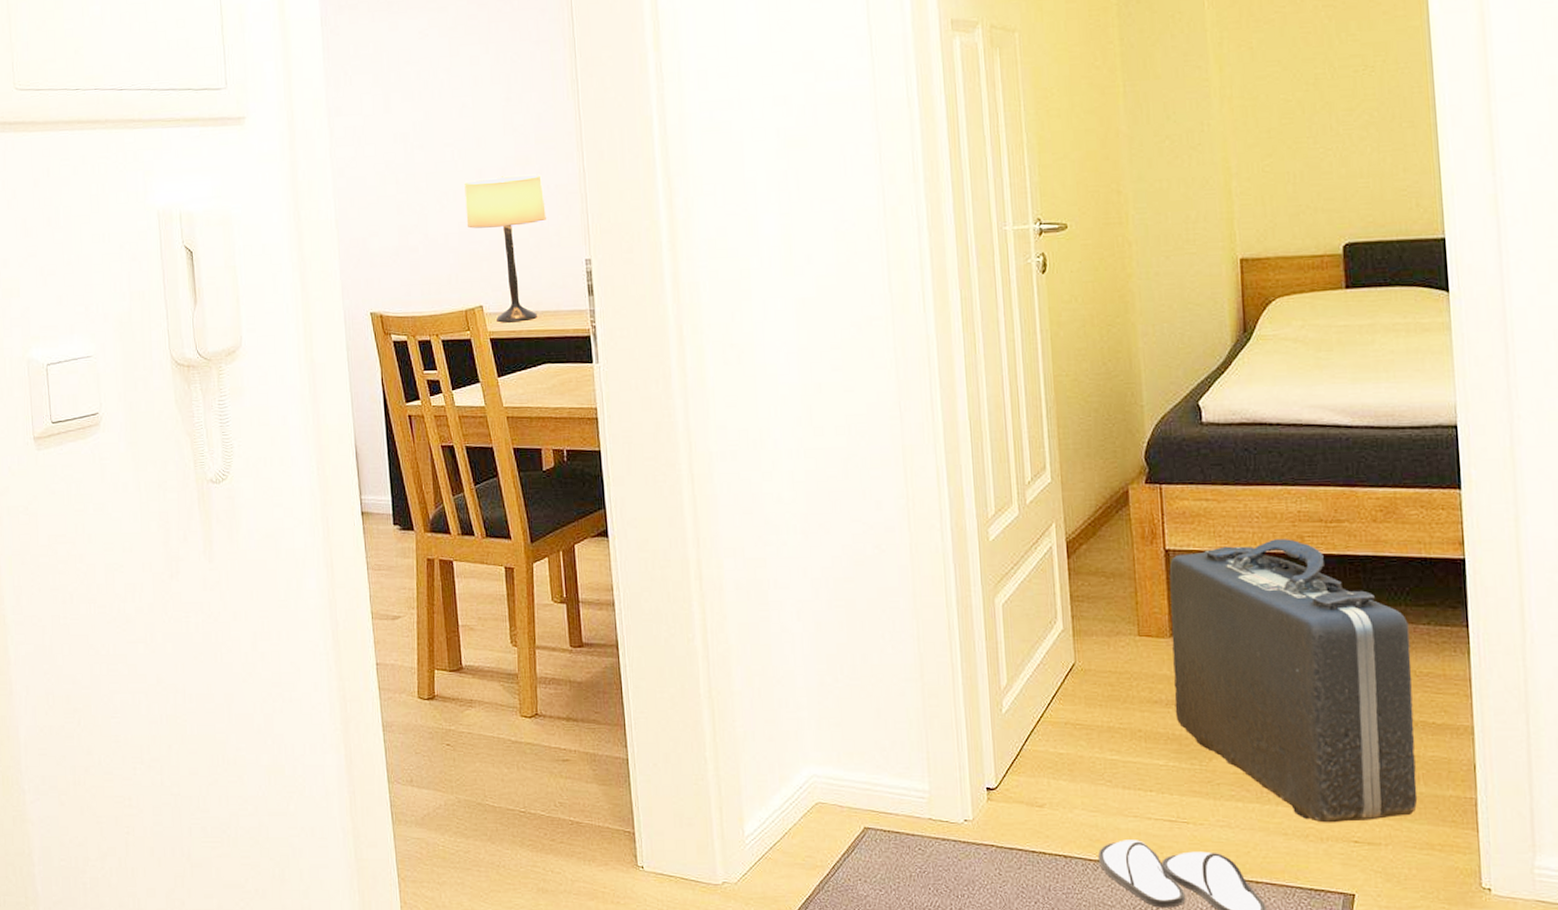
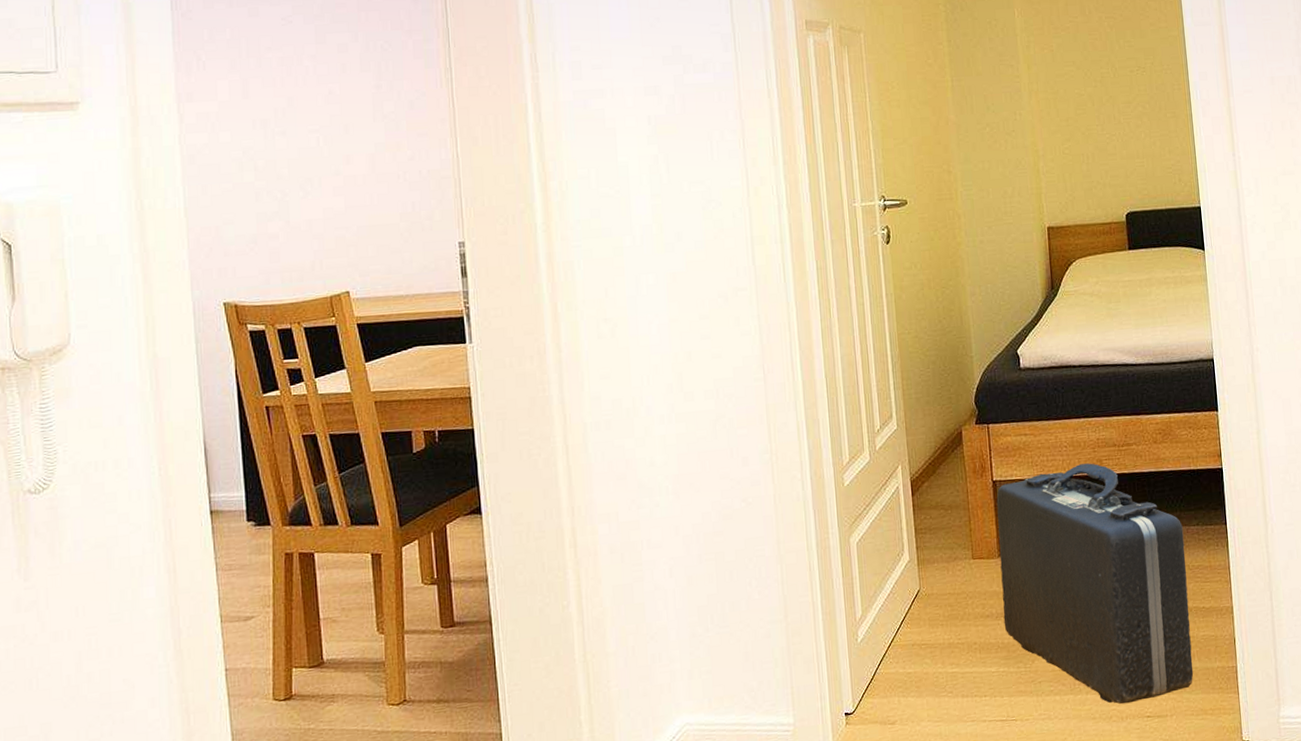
table lamp: present [464,175,546,323] -> none [330,160,418,308]

